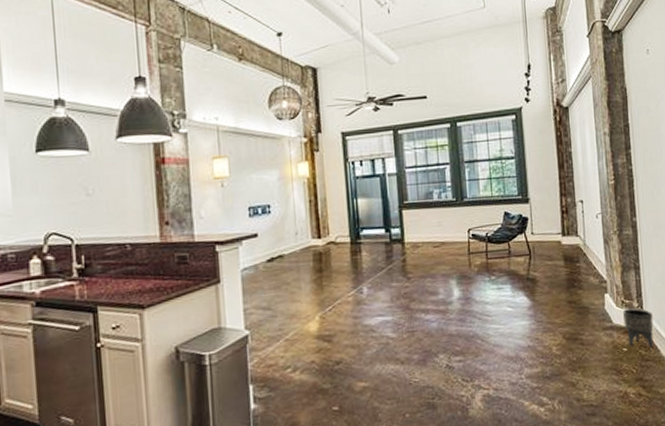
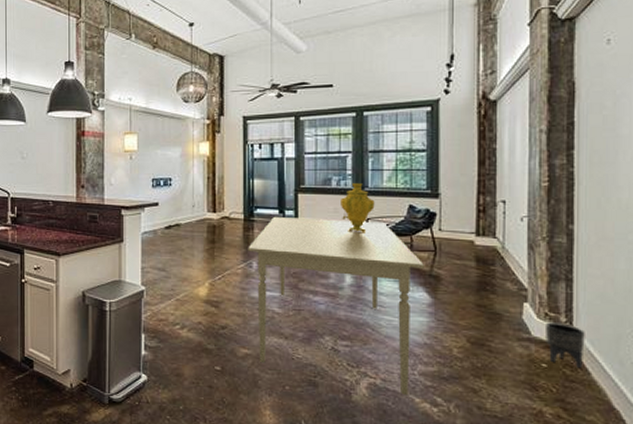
dining table: none [357,232,522,401] -> present [248,216,424,396]
decorative urn: none [443,194,474,245] -> present [341,183,375,234]

